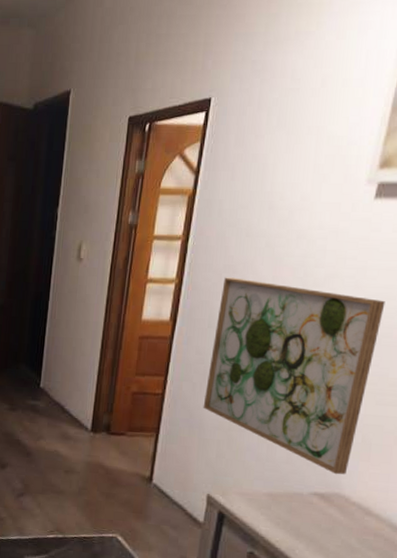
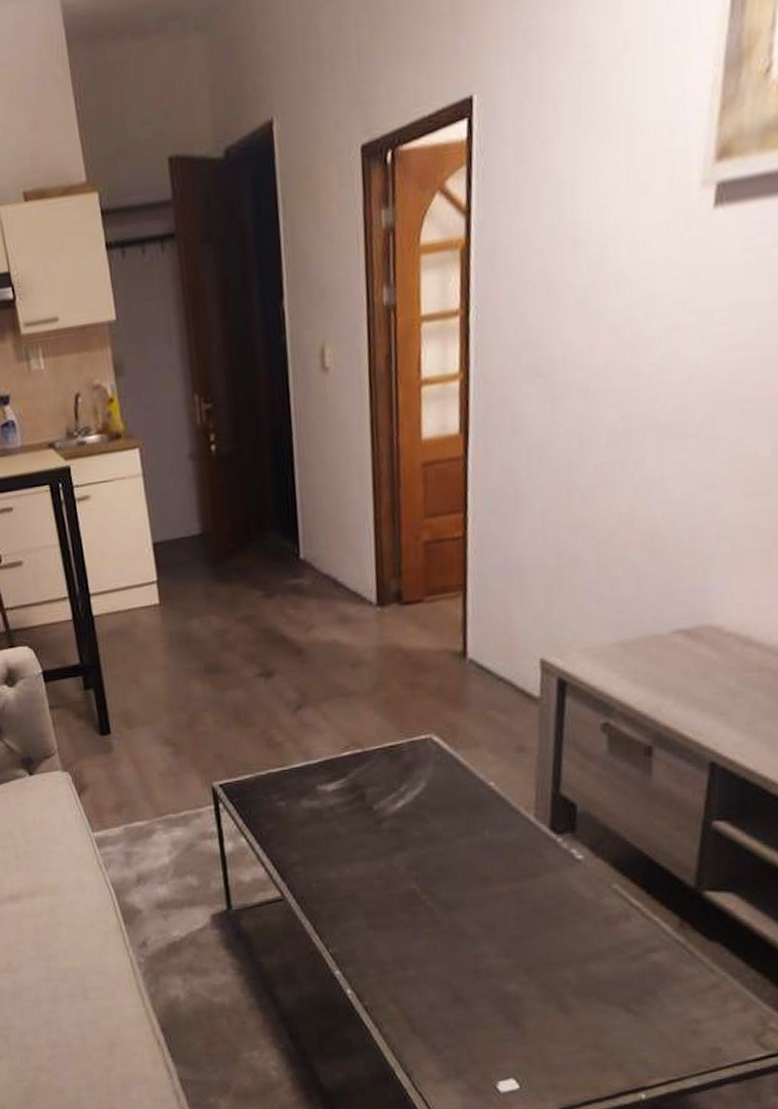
wall art: present [203,277,385,475] -> none [519,351,743,601]

